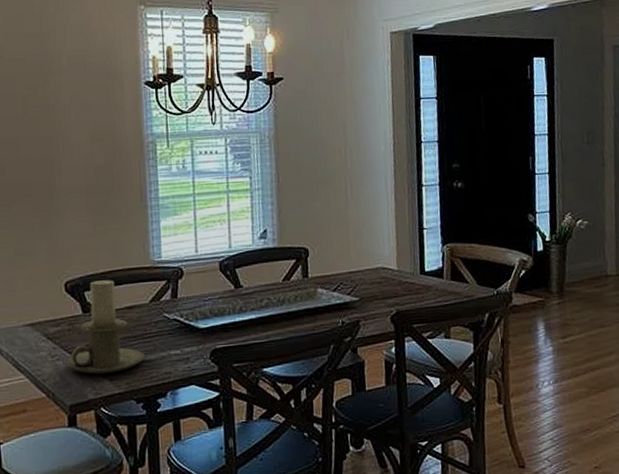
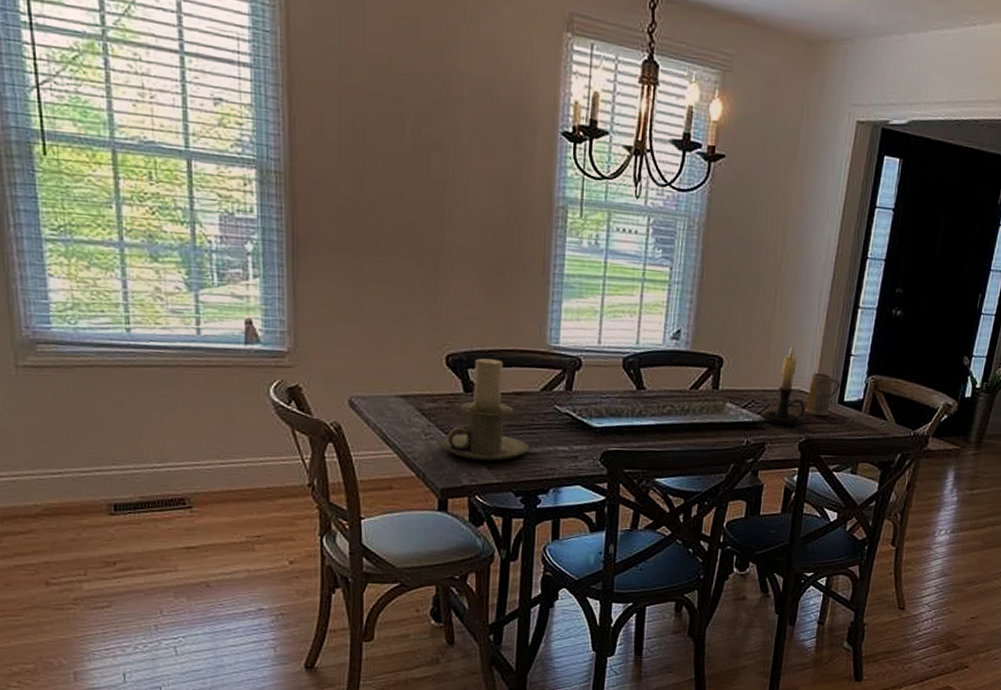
candle holder: none [350,227,391,303] -> present [760,345,805,426]
mug: none [390,249,419,289] -> present [804,373,841,417]

